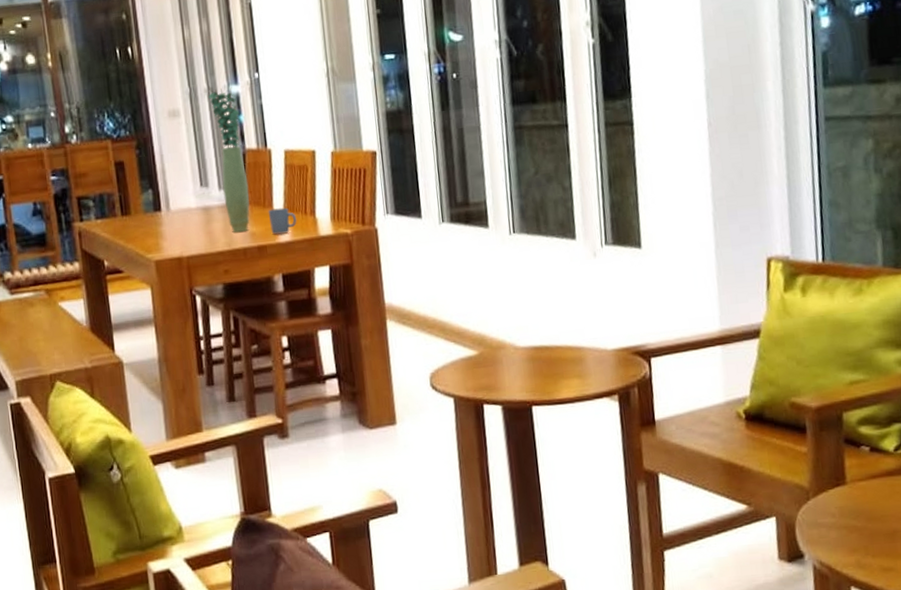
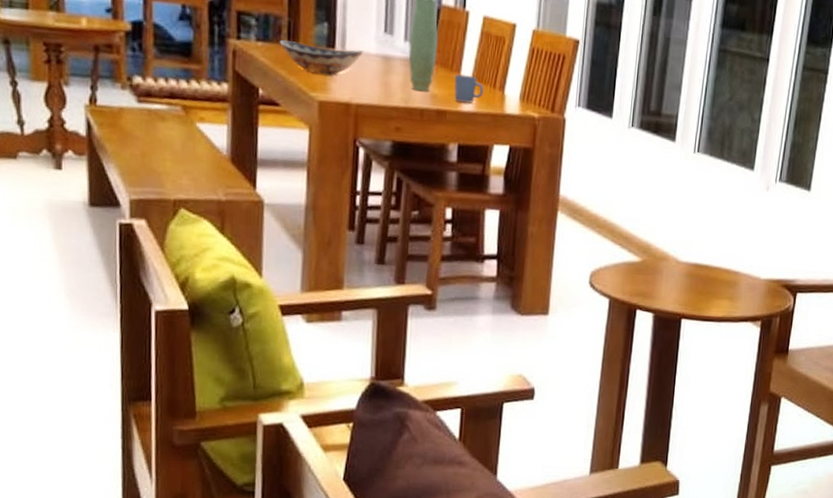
decorative bowl: none [114,207,186,237] -> present [279,40,364,75]

